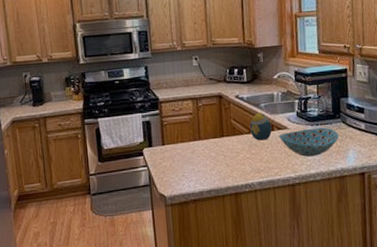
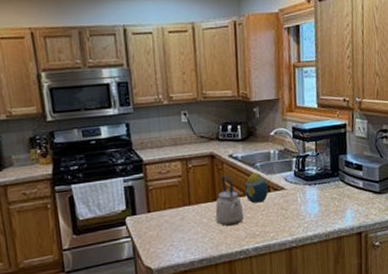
kettle: none [222,114,250,161] -> present [215,175,244,226]
bowl: present [278,127,339,157] -> none [275,186,337,218]

